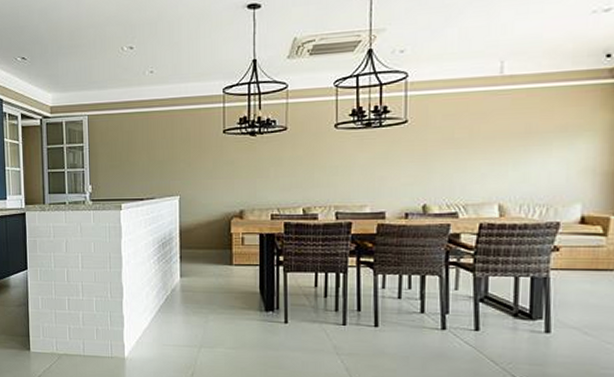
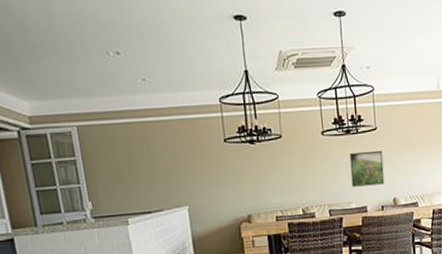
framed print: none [367,147,413,188] -> present [349,150,385,187]

